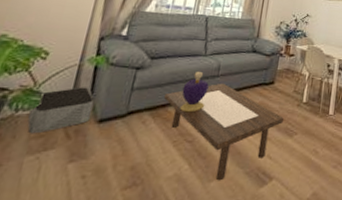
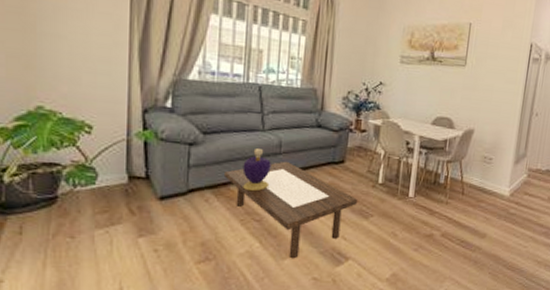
storage bin: present [27,87,95,134] -> none [86,163,152,209]

